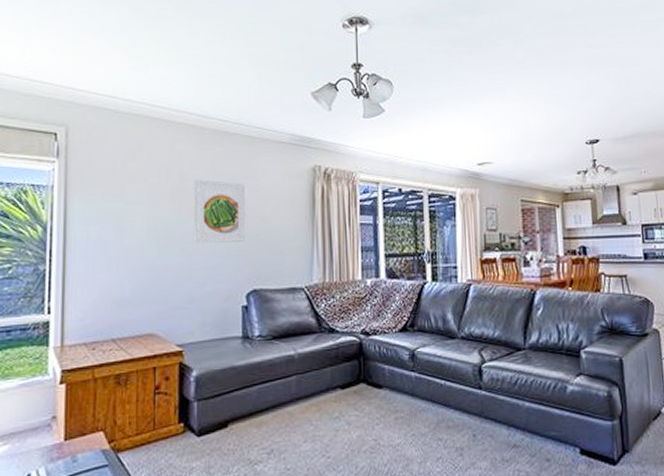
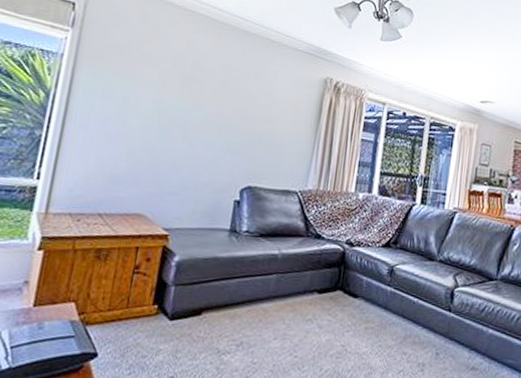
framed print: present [193,179,247,244] -> none [197,72,258,139]

